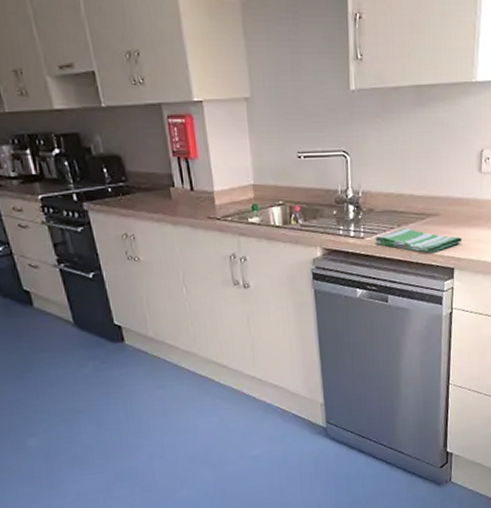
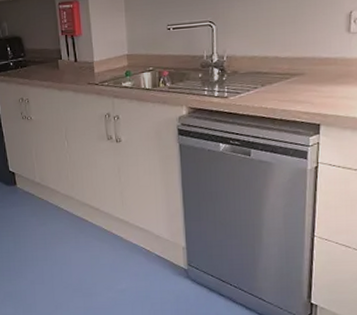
dish towel: present [375,228,462,254] -> none [239,87,329,111]

